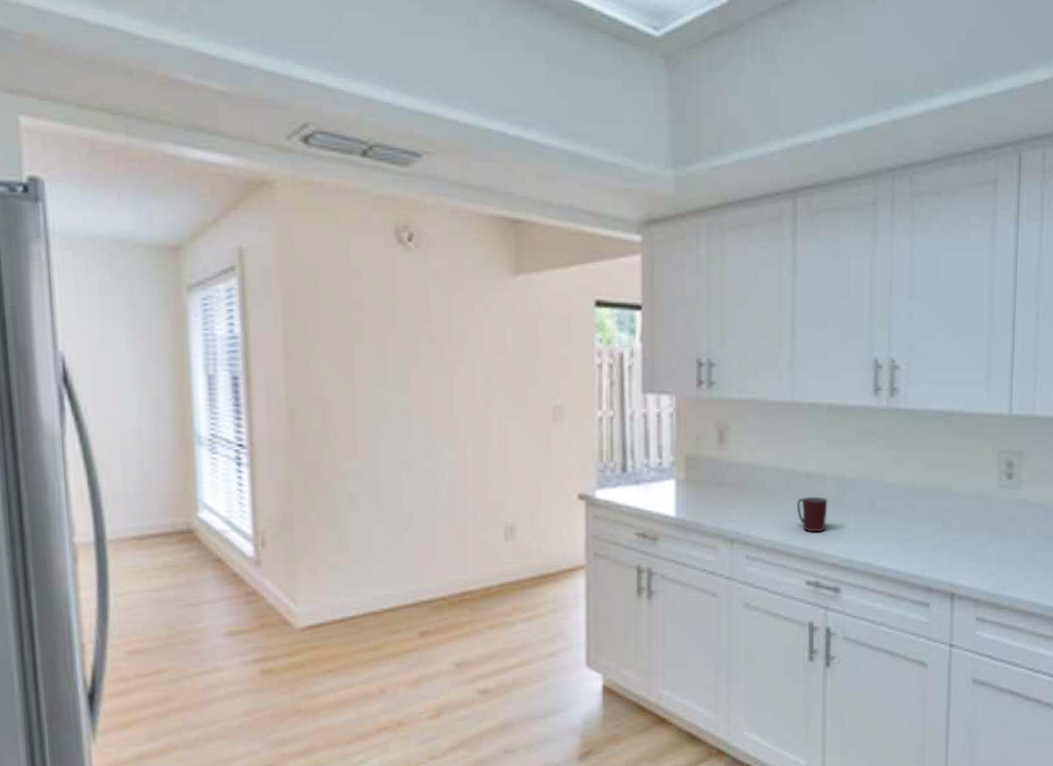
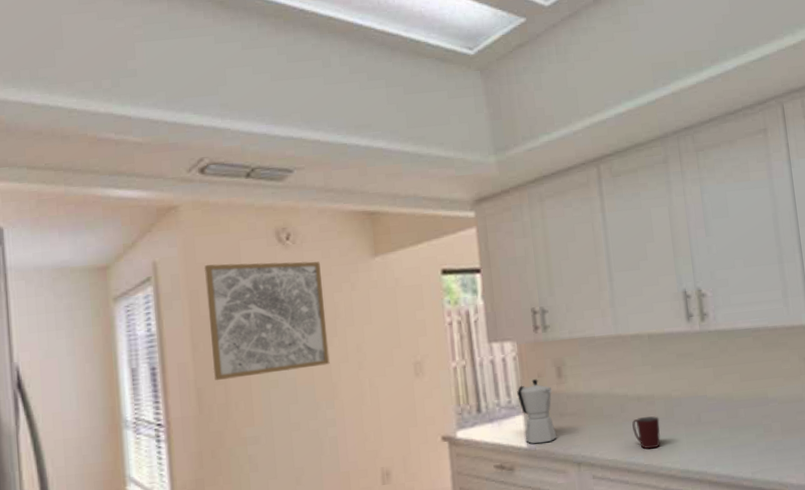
wall art: none [303,260,452,401] -> present [204,261,330,380]
moka pot: none [670,441,711,514] -> present [517,379,557,444]

